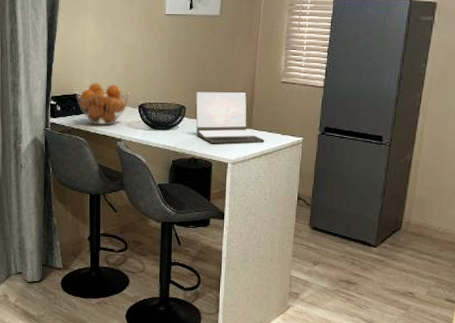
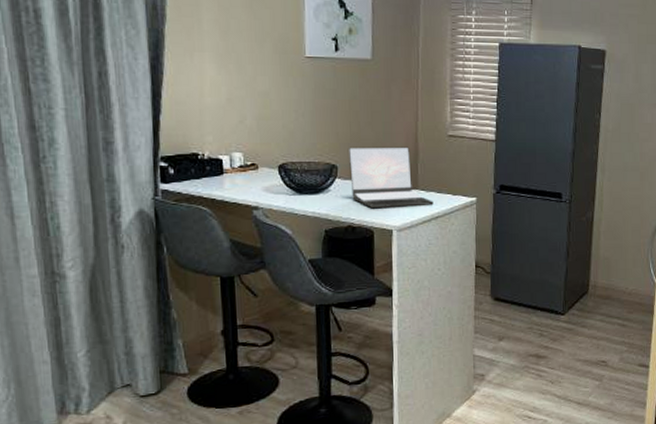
fruit basket: present [76,83,130,126] -> none [194,139,266,191]

